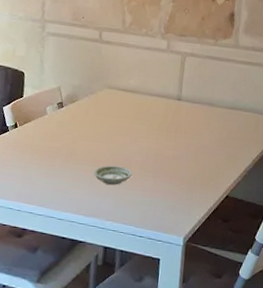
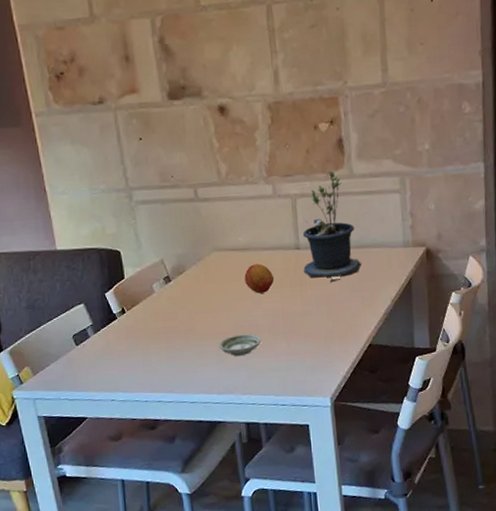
fruit: none [128,106,154,133] -> present [244,263,275,294]
potted plant: none [181,38,232,135] -> present [302,171,361,283]

